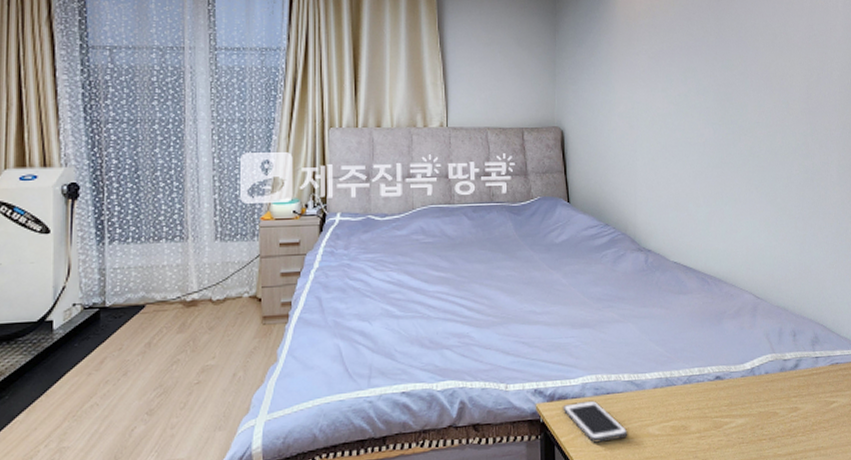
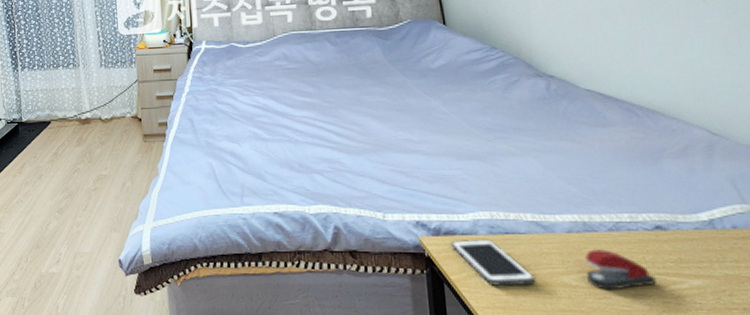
stapler: none [666,400,714,436] -> present [585,249,656,290]

